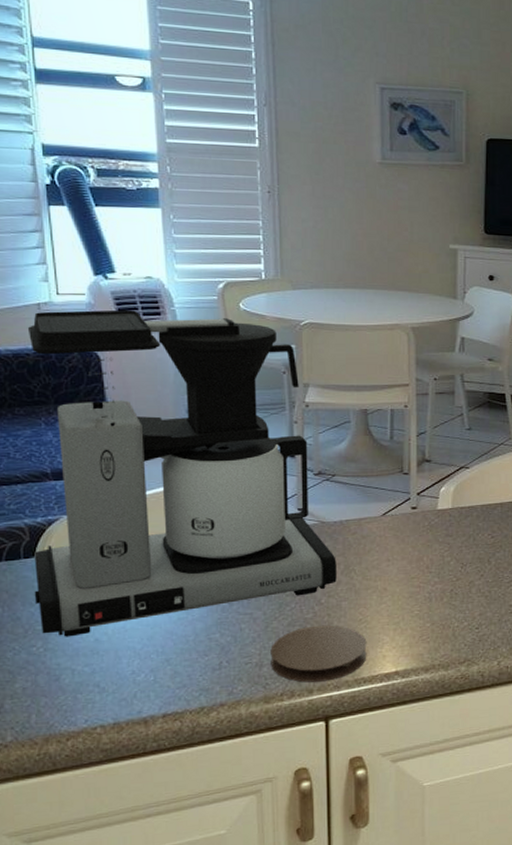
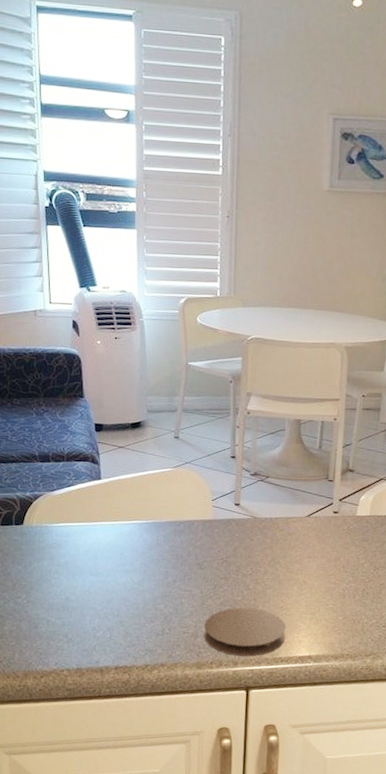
coffee maker: present [27,310,337,637] -> none [21,317,265,594]

